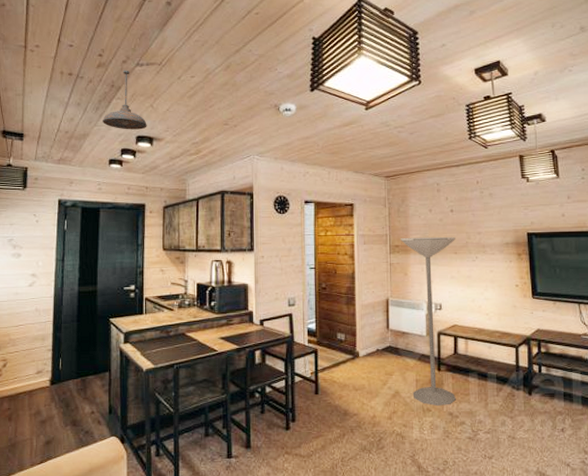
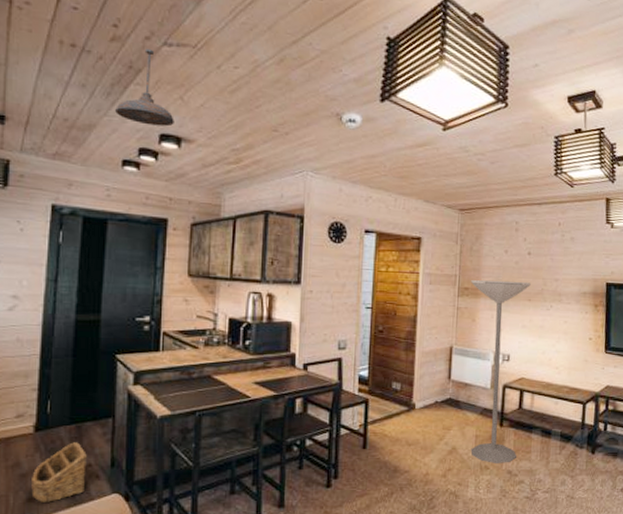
basket: none [49,393,90,444] -> present [31,442,87,502]

